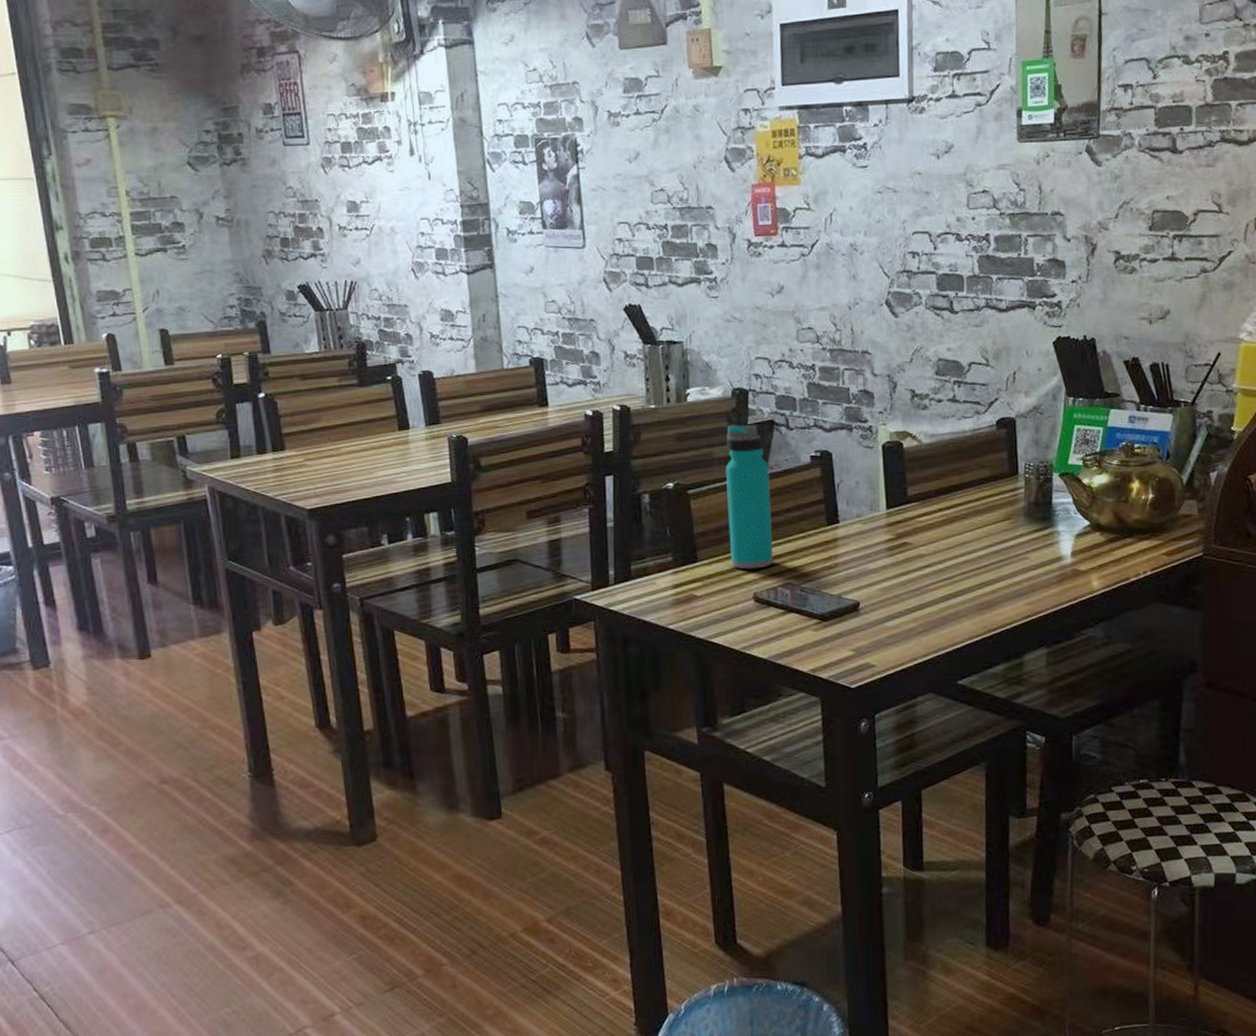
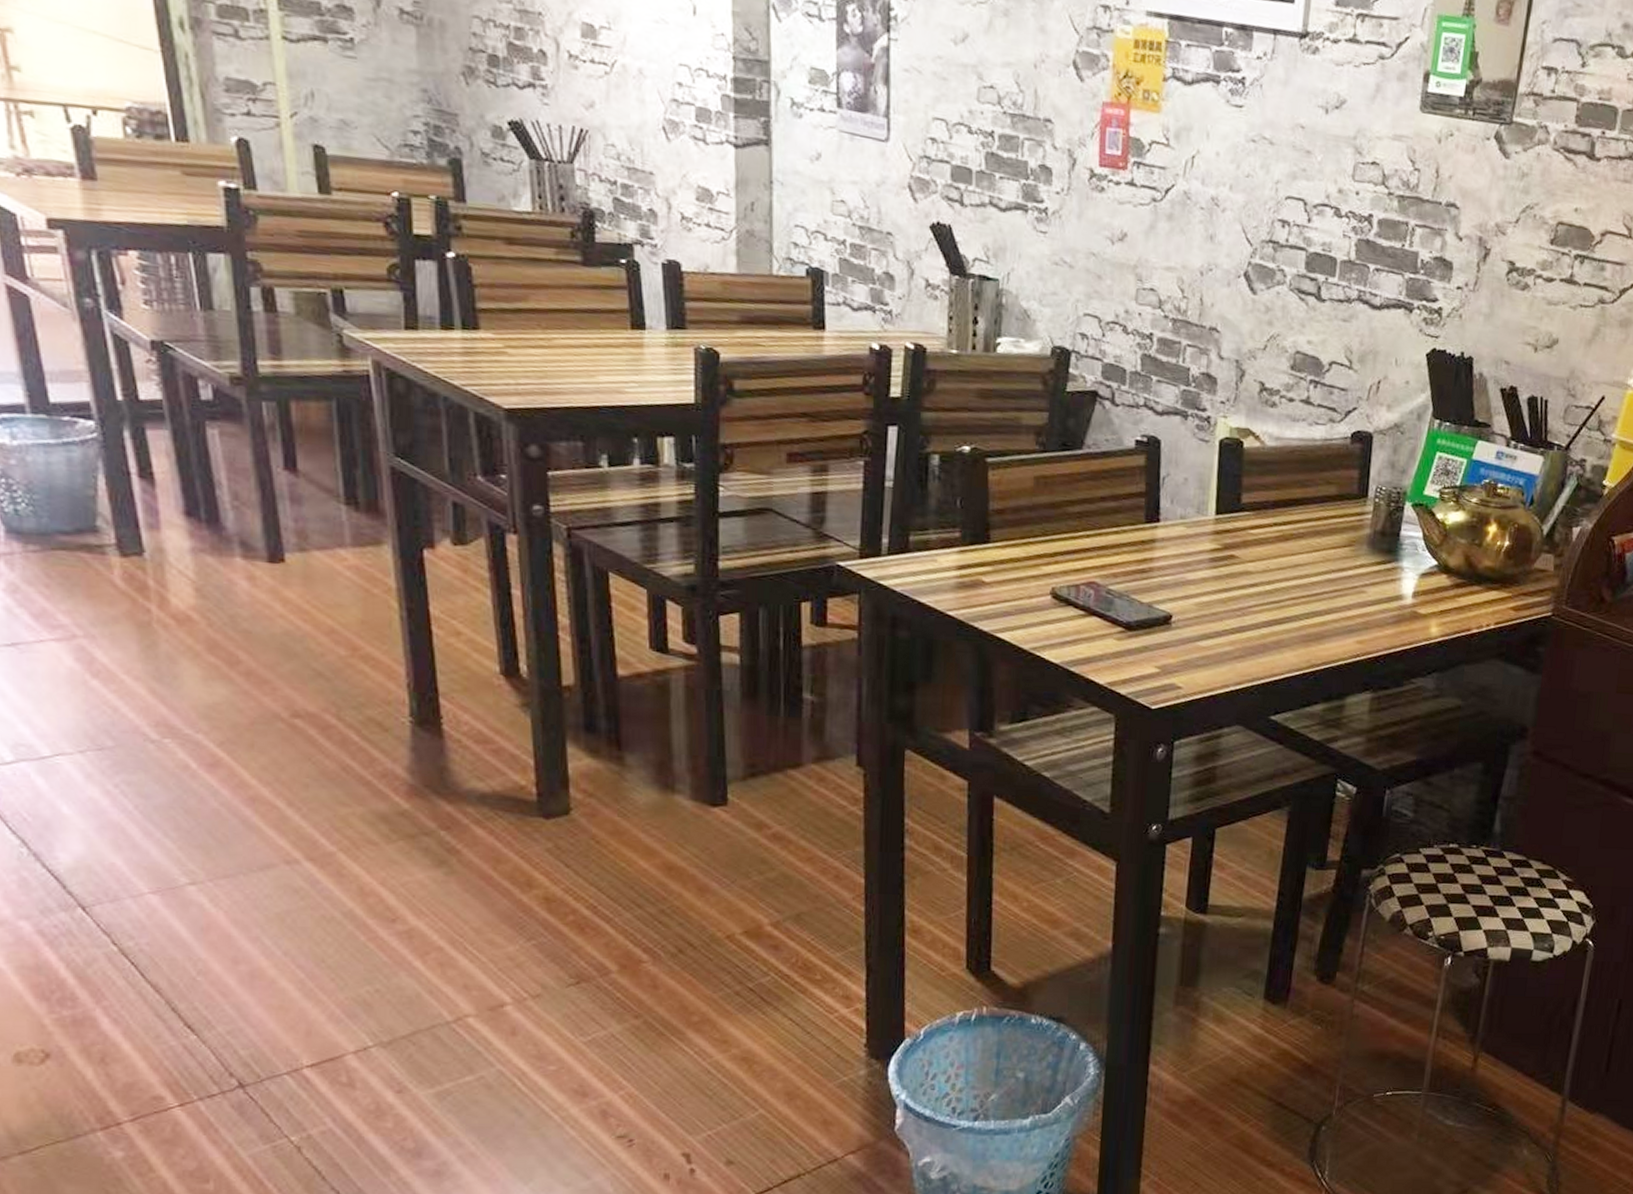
water bottle: present [726,424,773,569] -> none [1029,388,1086,561]

